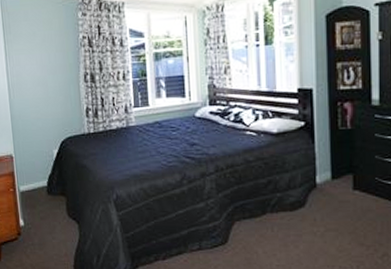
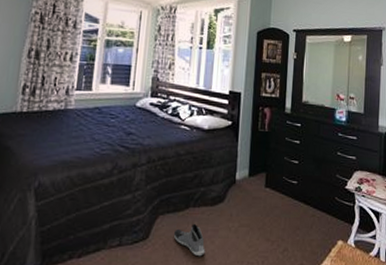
sneaker: none [252,229,290,261] -> present [173,224,206,257]

